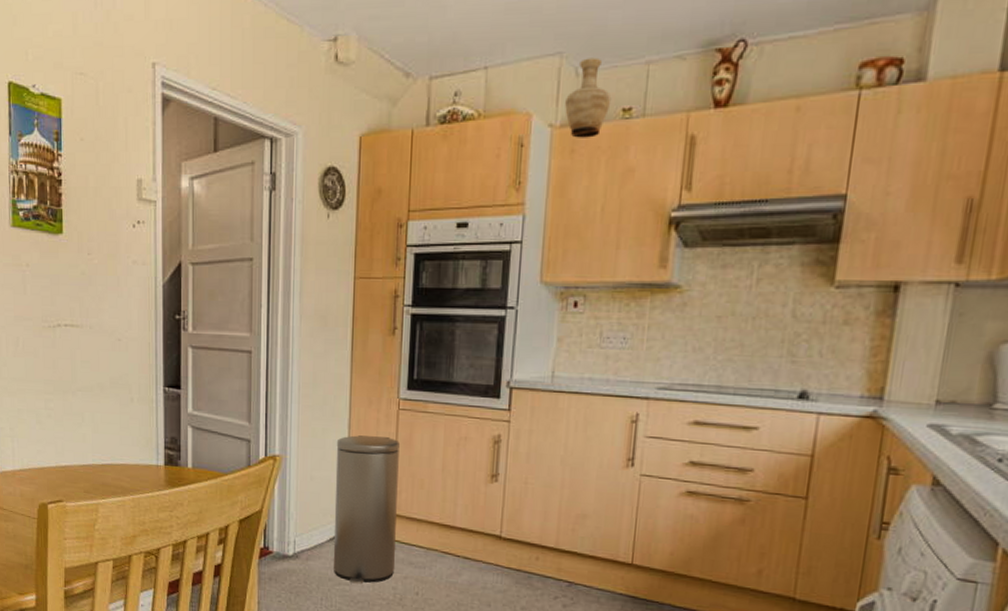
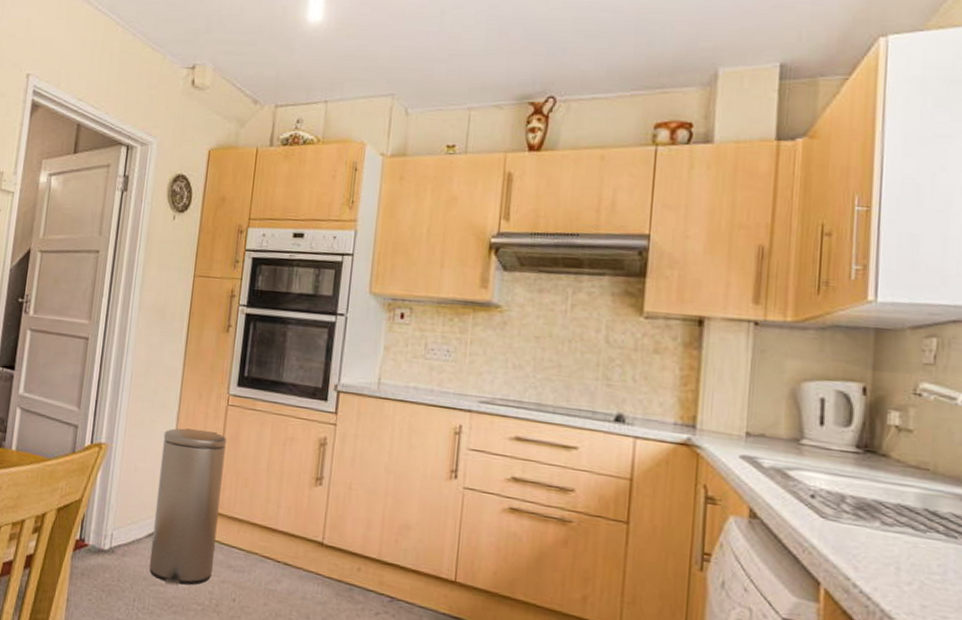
vase: present [565,57,612,138] -> none [395,101,437,168]

